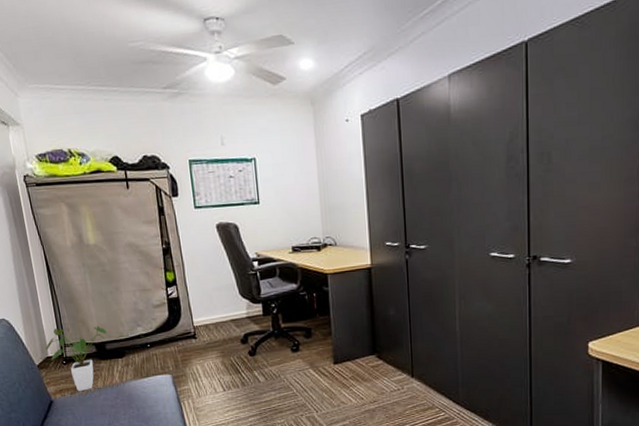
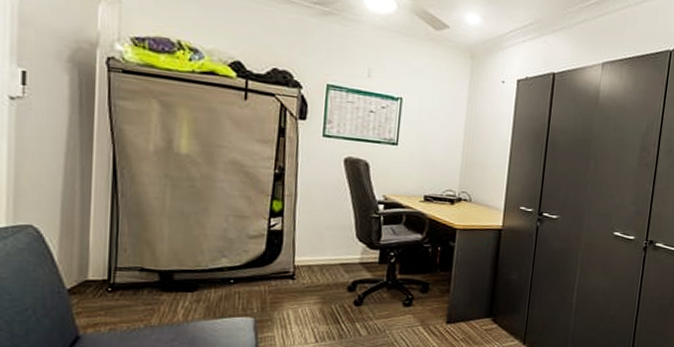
house plant: present [45,325,107,392] -> none [85,245,179,328]

